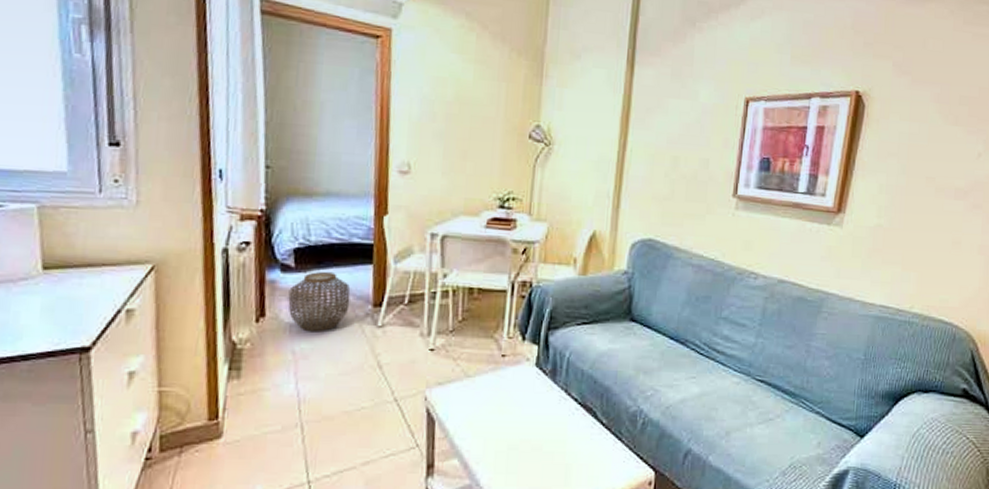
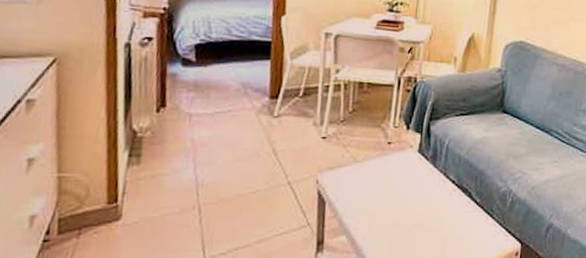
woven basket: present [288,272,351,332] -> none [188,66,249,122]

